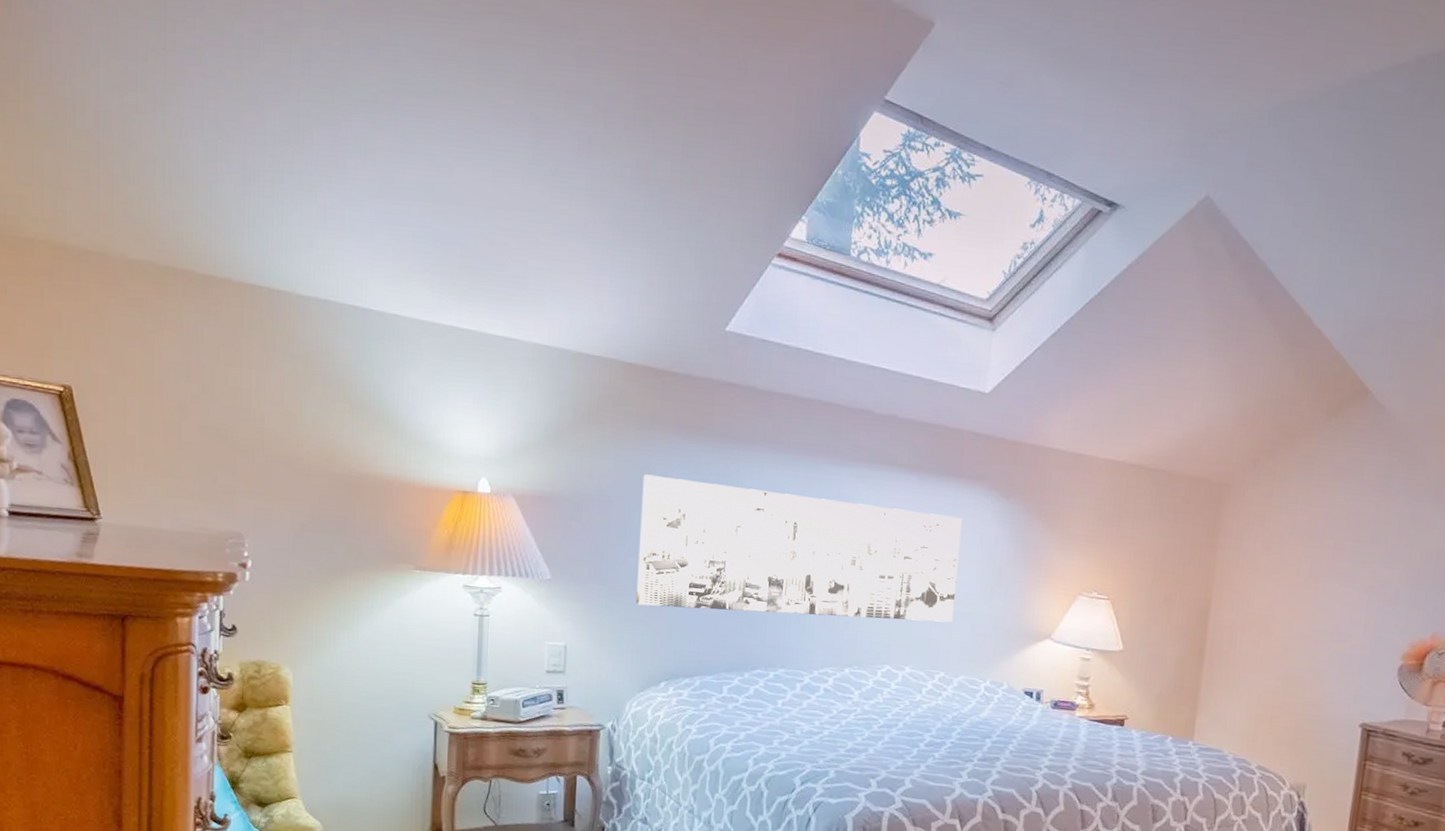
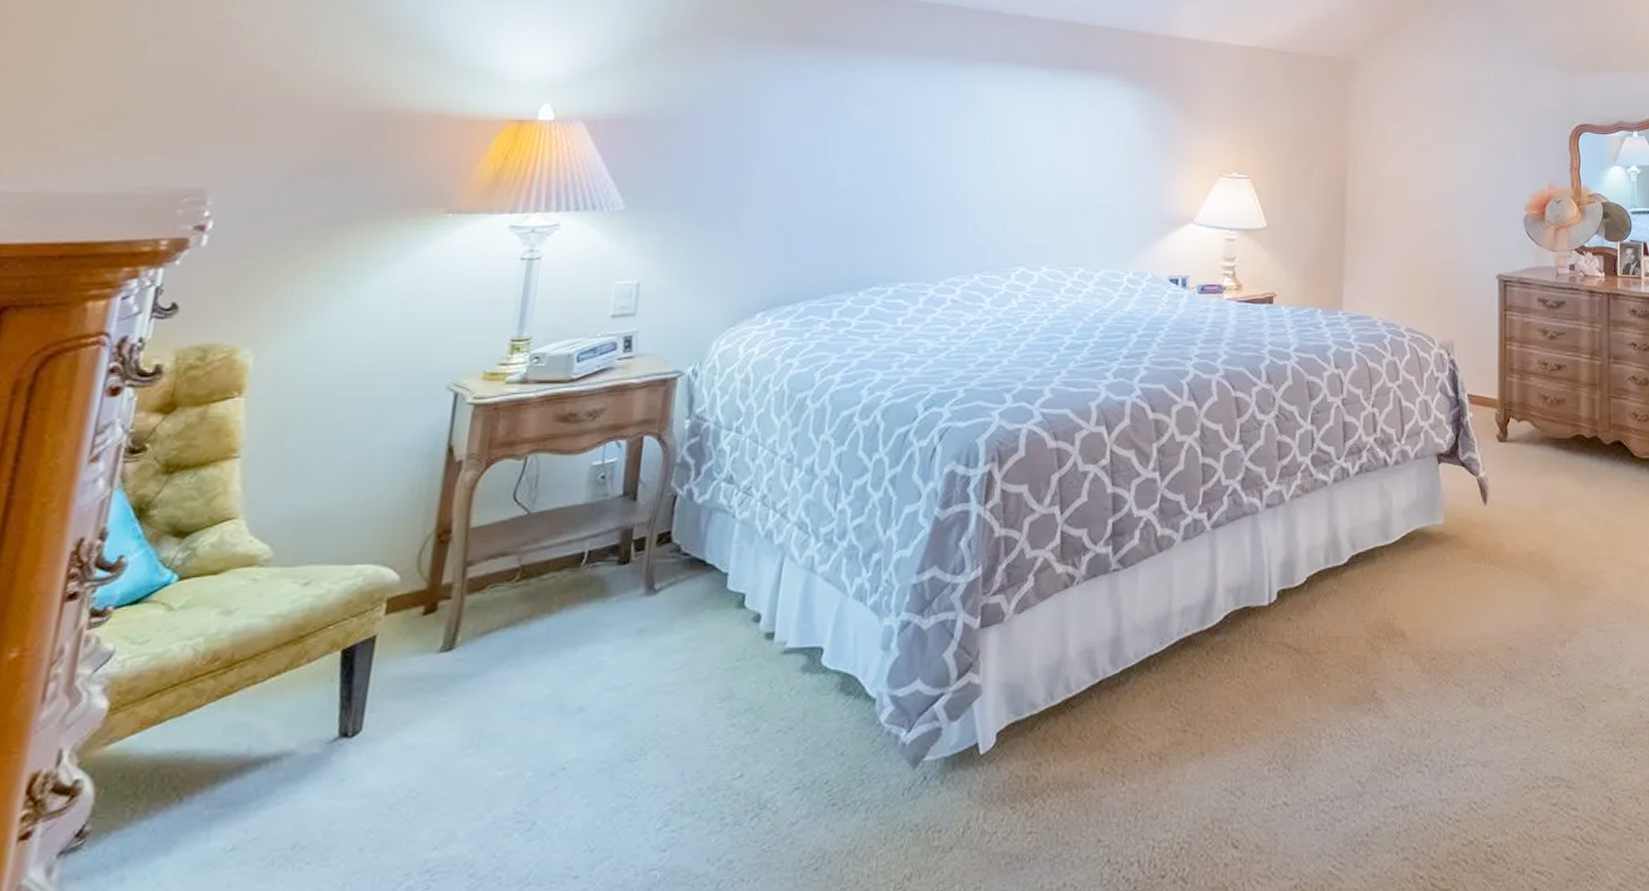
wall art: present [635,474,962,623] -> none [729,88,1097,229]

